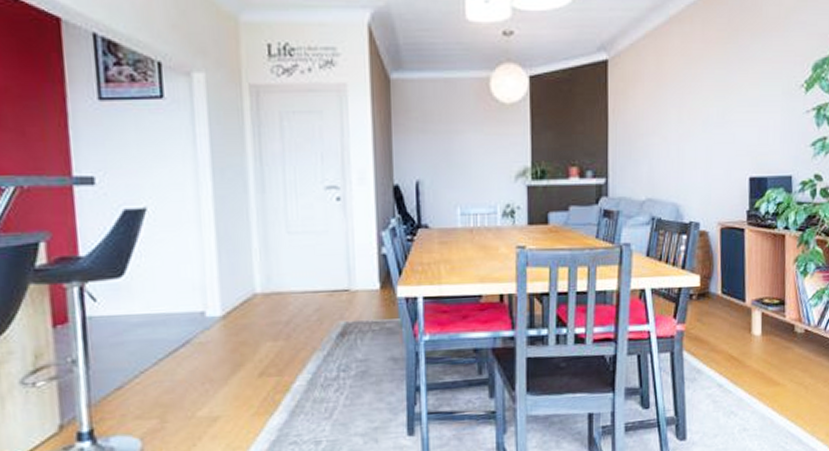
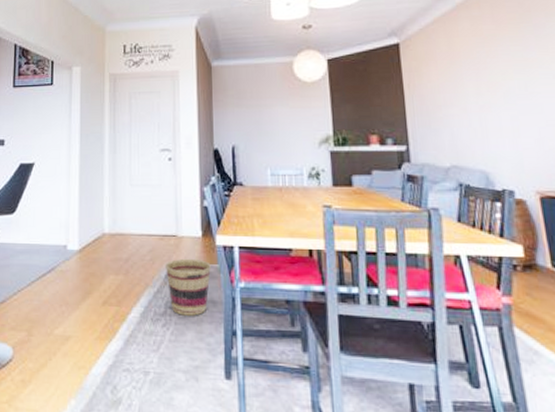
basket: none [337,314,391,377] -> present [166,258,211,316]

